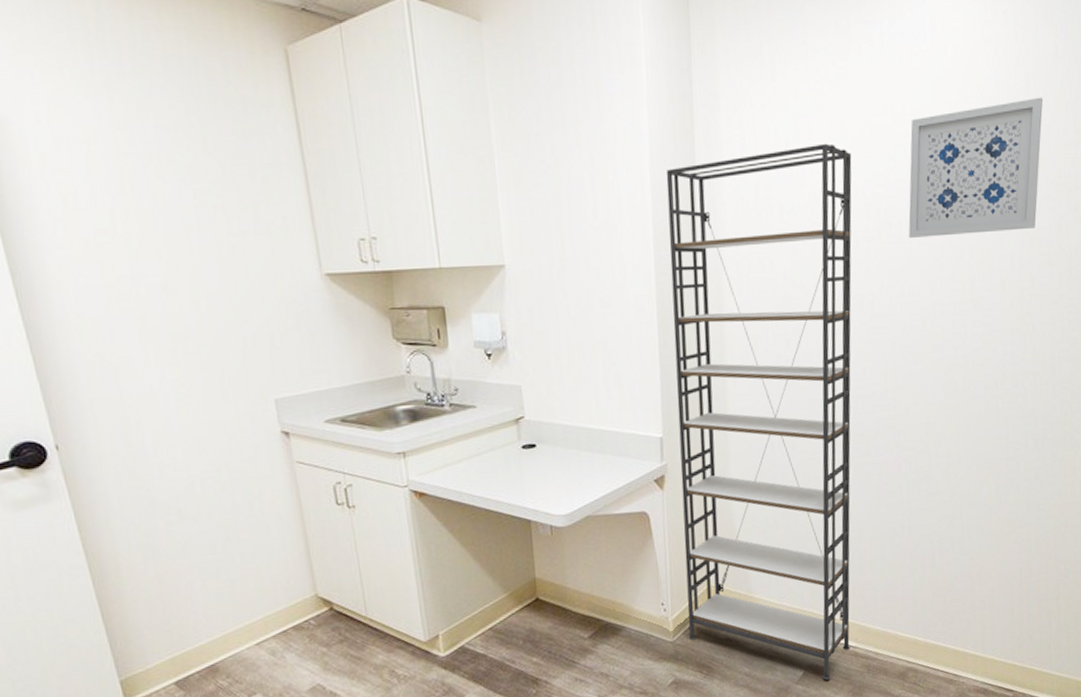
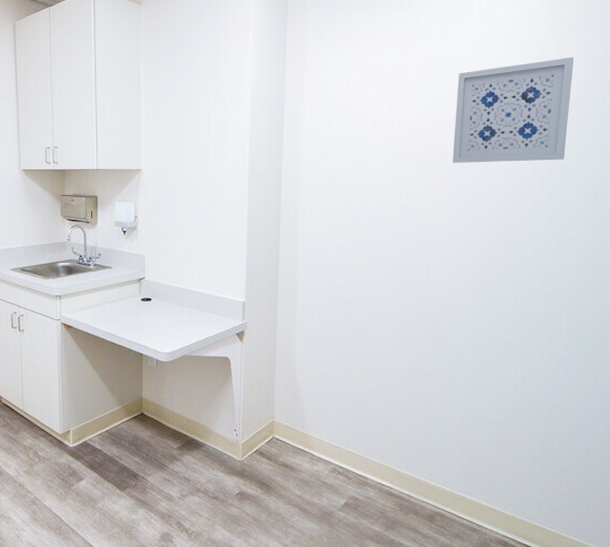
shelving unit: present [666,143,852,680] -> none [253,90,408,512]

